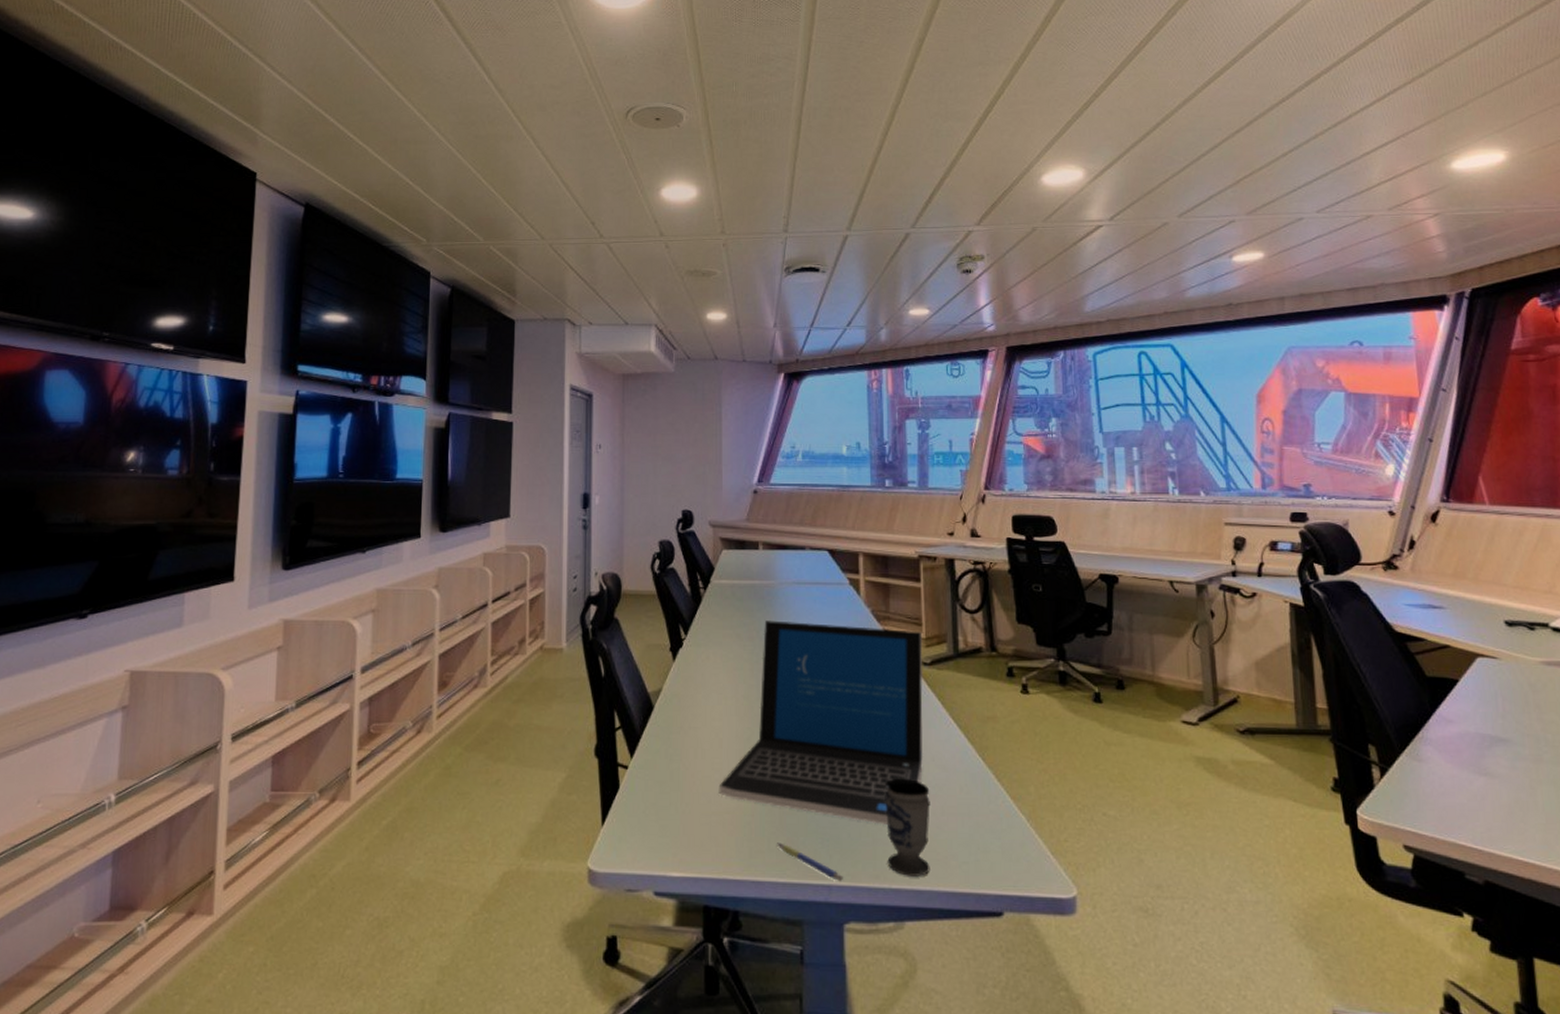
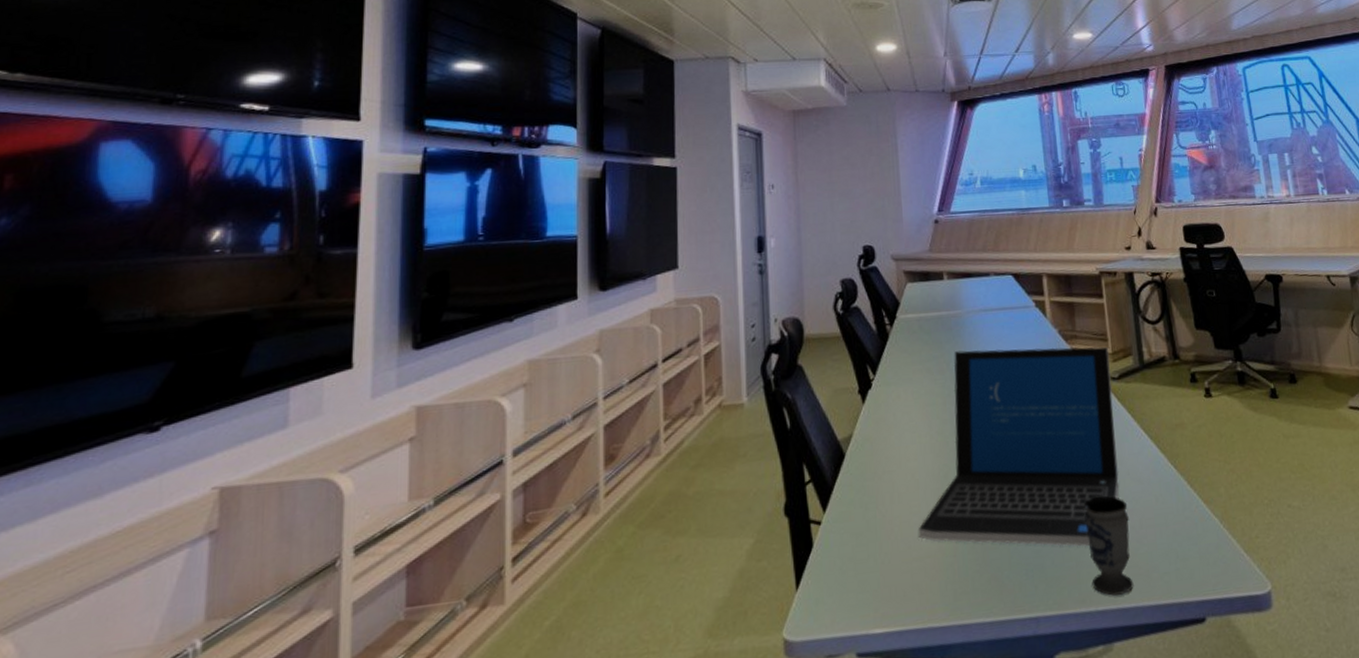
pen: present [777,843,843,881] -> none [981,580,1050,611]

